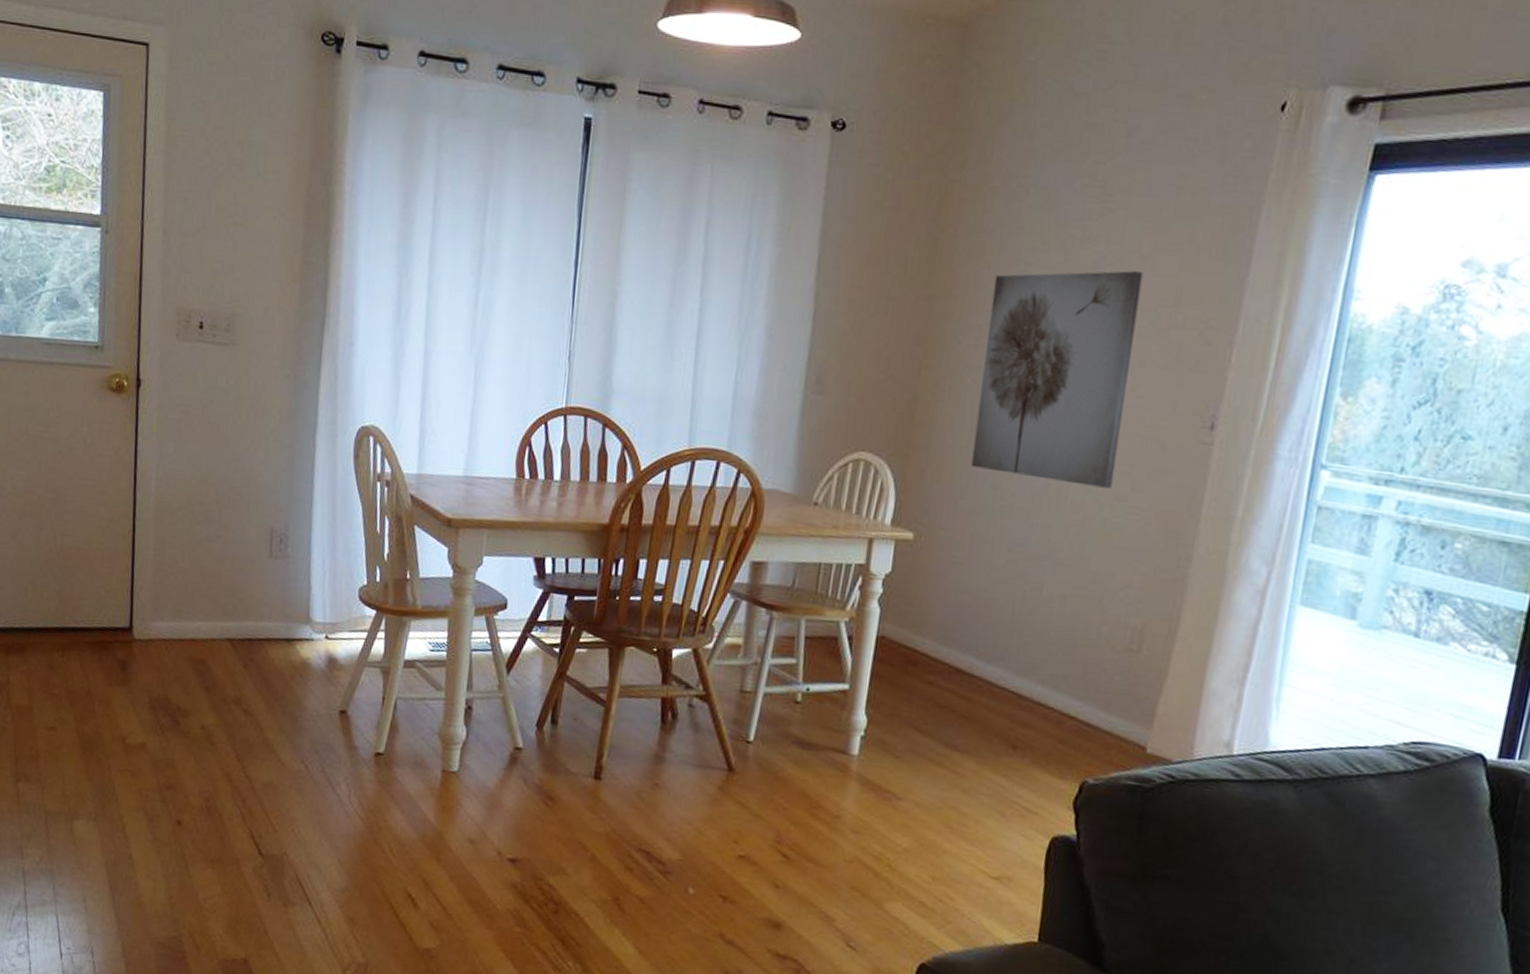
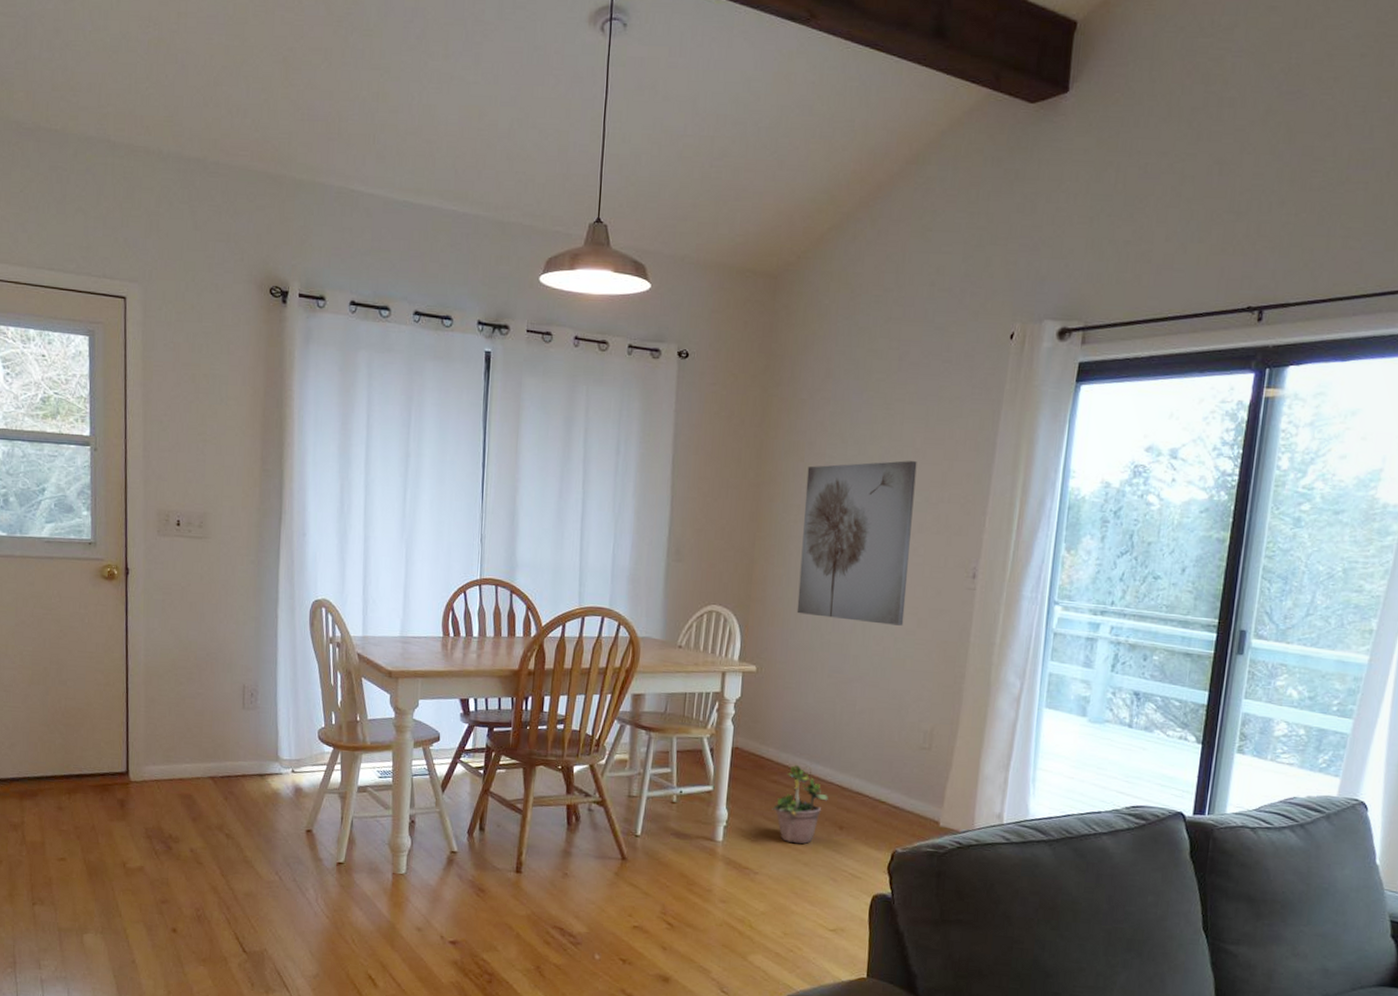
potted plant: none [924,660,1000,766] -> present [772,762,828,844]

